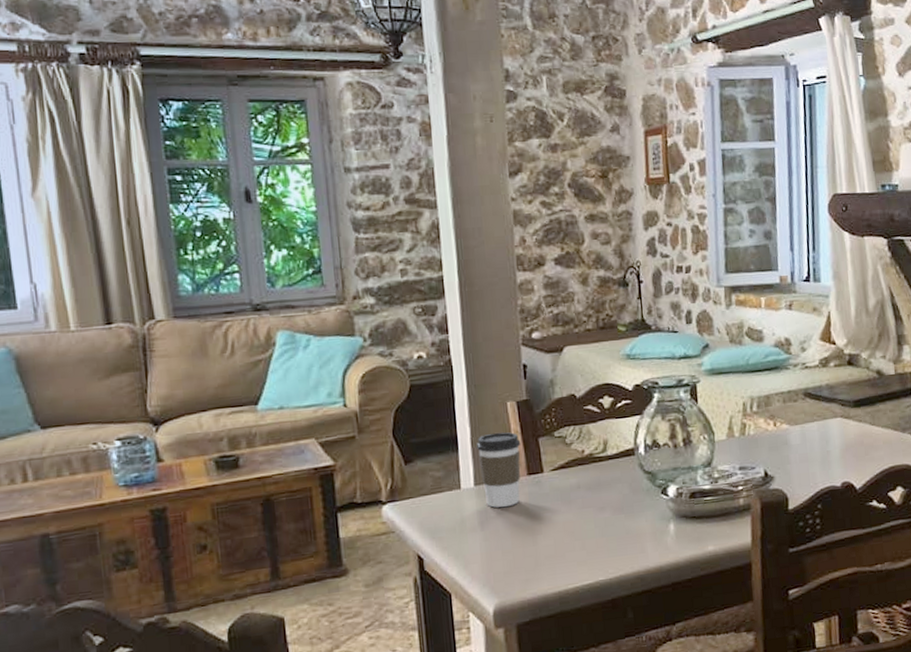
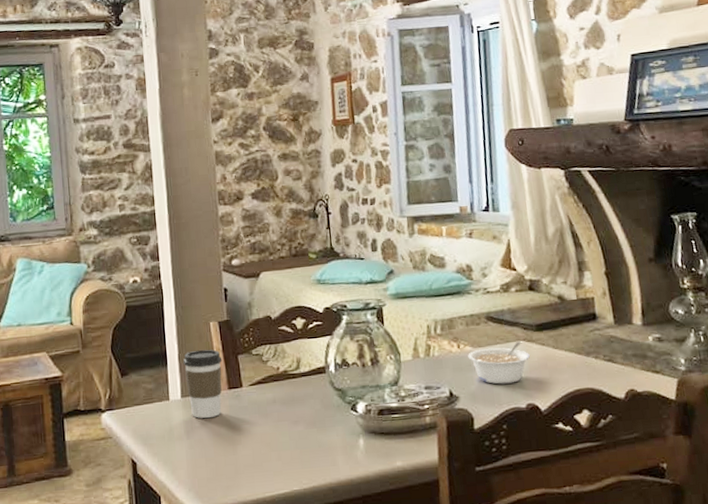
legume: none [784,418,847,463] -> present [468,341,530,384]

